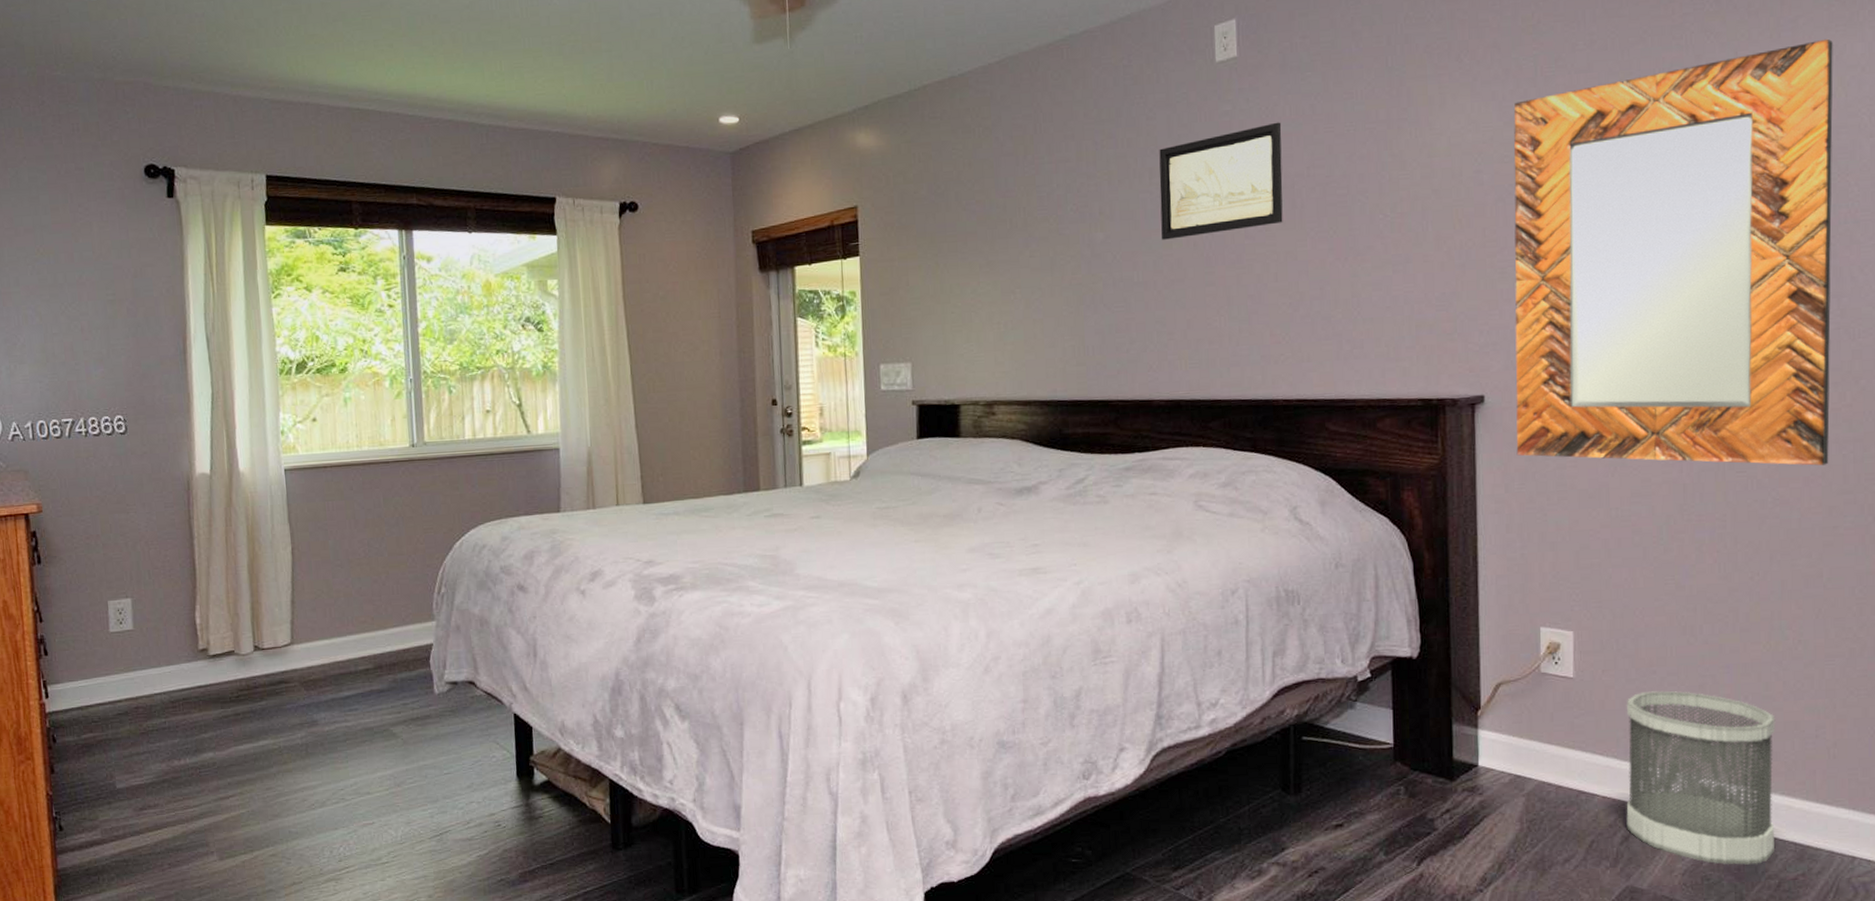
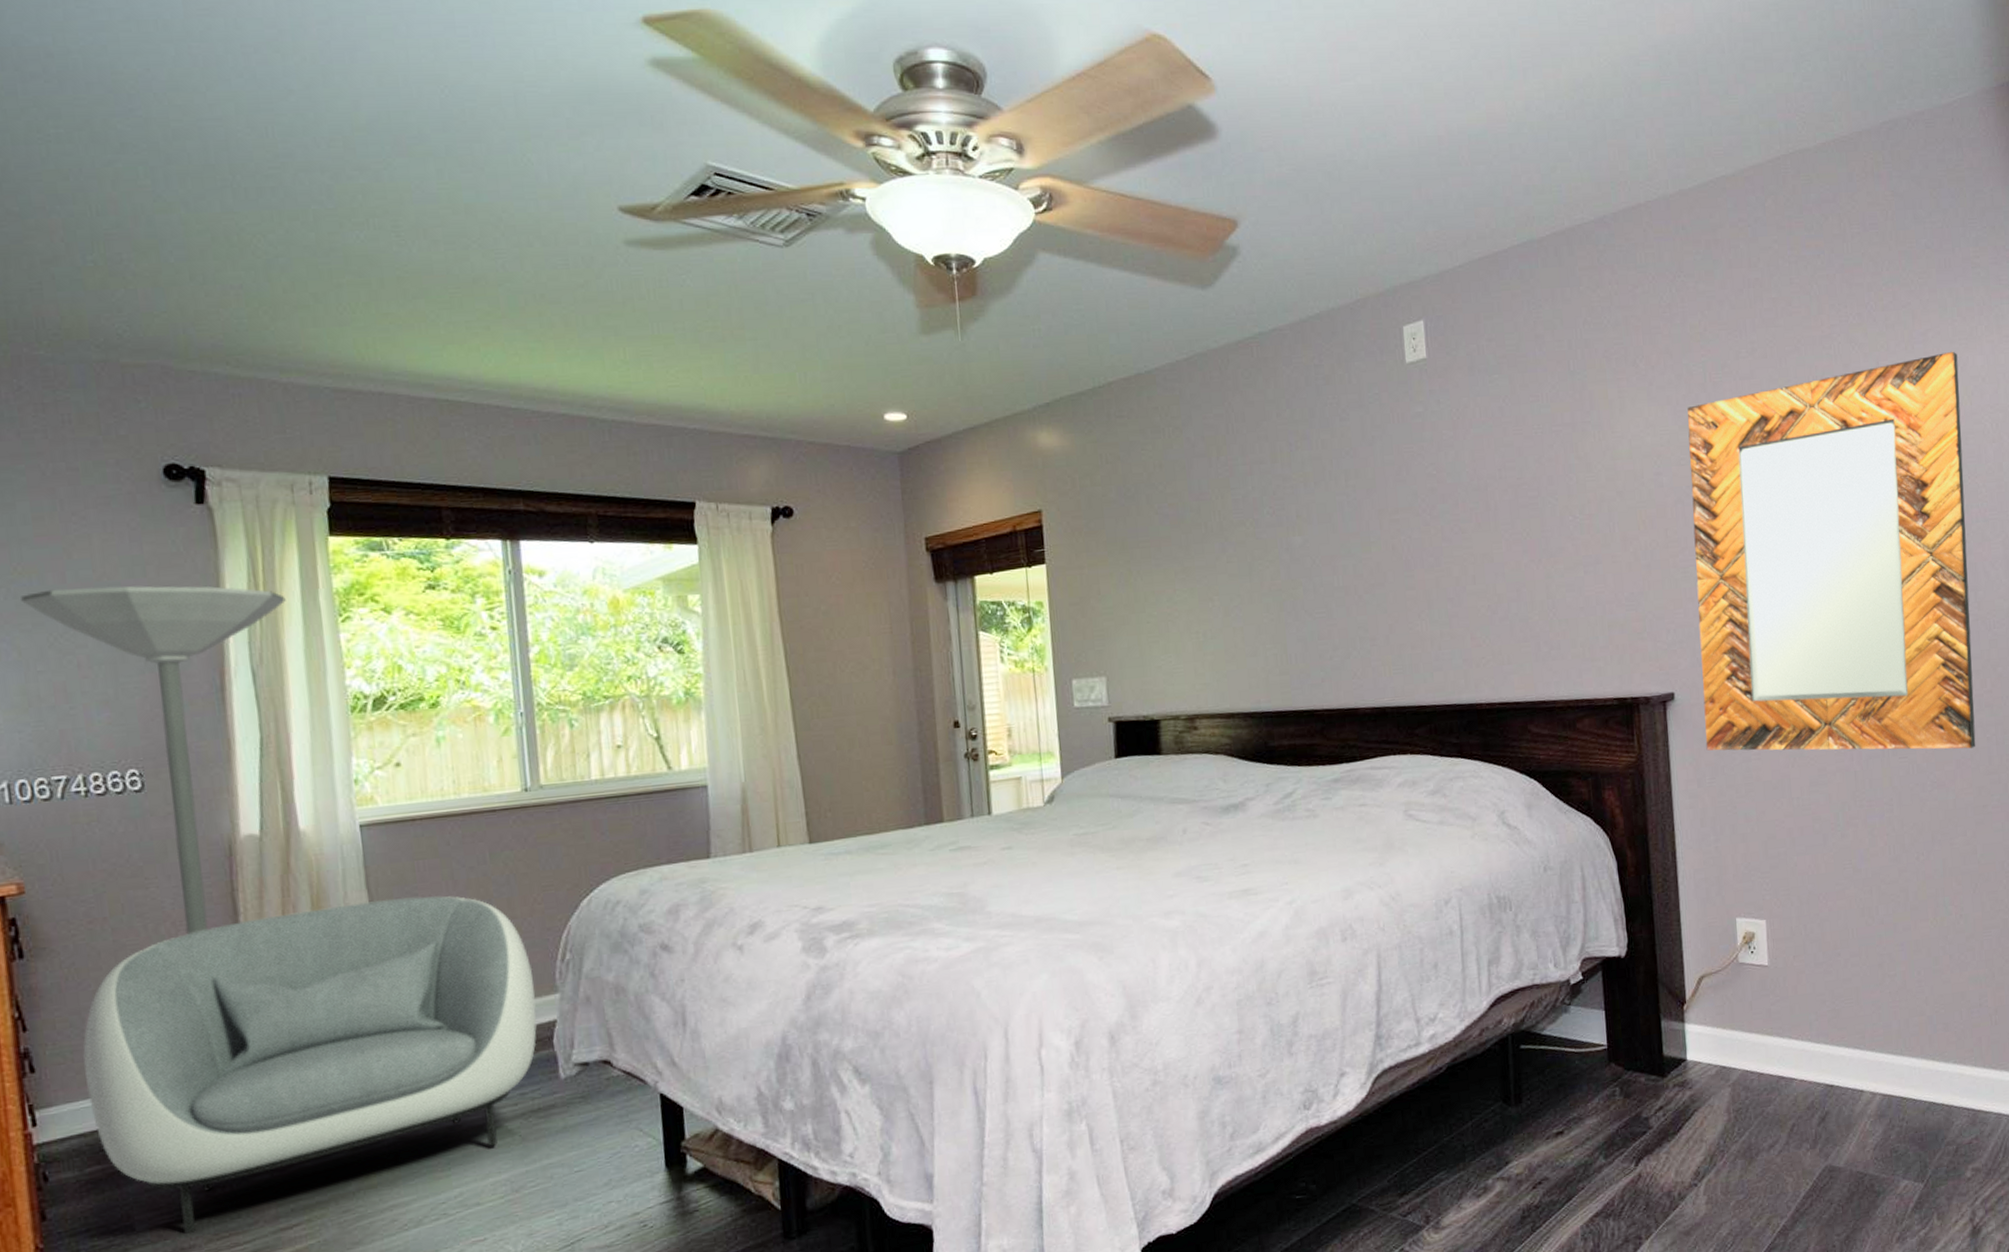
floor lamp: none [41,265,232,553] -> present [19,585,286,935]
armchair: none [81,532,417,794] -> present [83,896,537,1234]
wall art: present [1159,122,1283,240] -> none [1354,424,1478,543]
wastebasket: present [1626,691,1776,865] -> none [1816,970,1952,1136]

